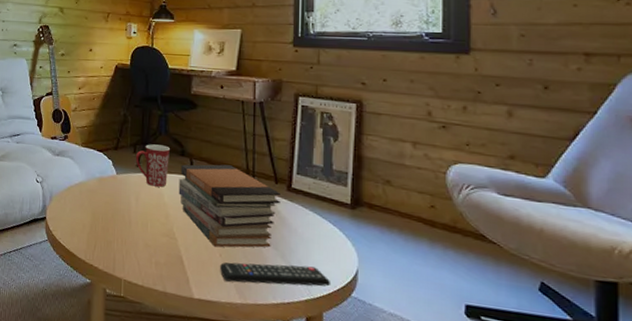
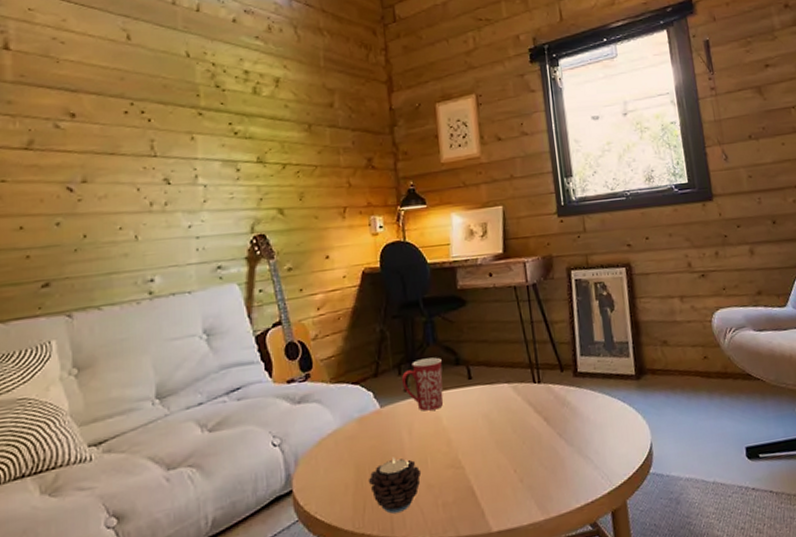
candle: none [100,214,142,258] -> present [368,457,422,514]
book stack: present [178,164,280,248] -> none [456,363,569,463]
remote control: present [220,262,331,287] -> none [516,453,630,499]

